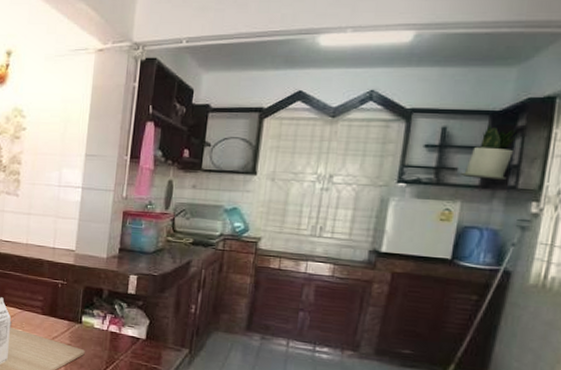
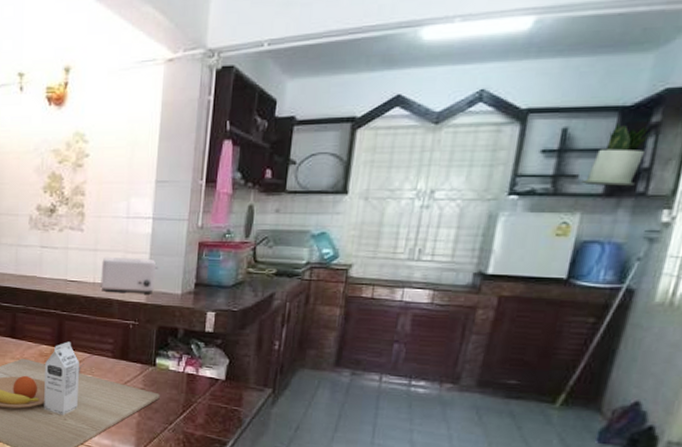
toaster: none [32,220,87,257] -> present [99,256,159,294]

